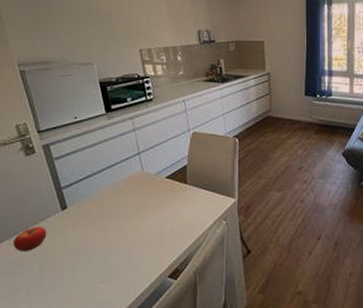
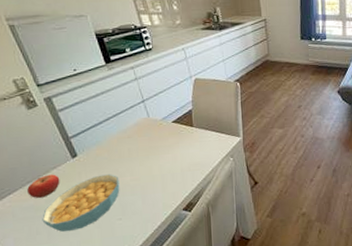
cereal bowl: none [23,230,106,292] -> present [42,174,120,232]

